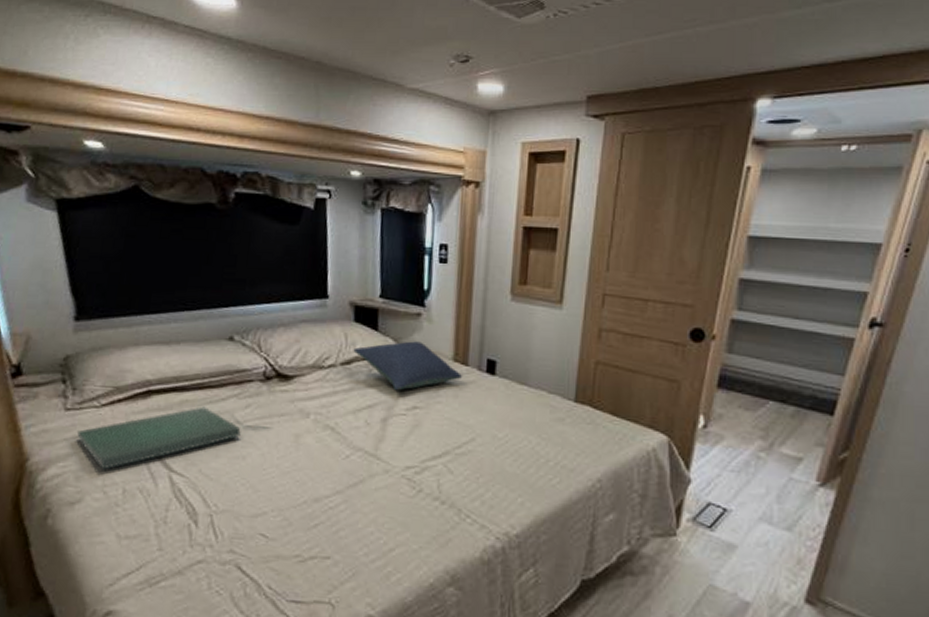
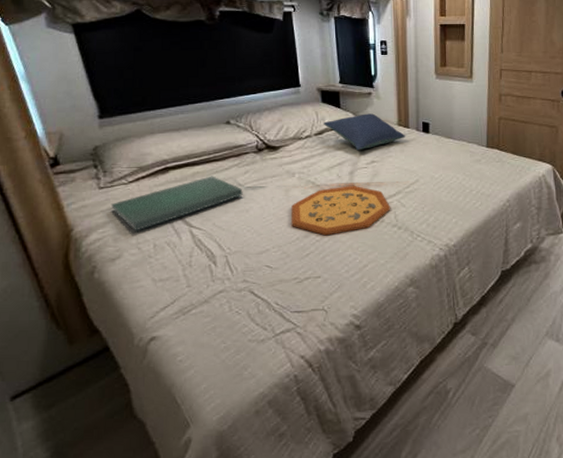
decorative tray: none [299,436,433,503] -> present [292,185,390,236]

